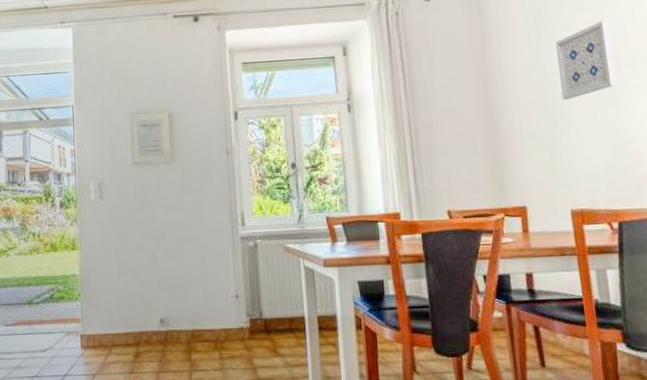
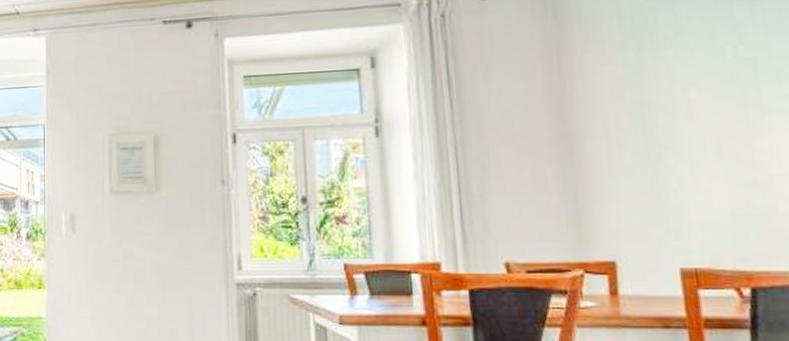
wall art: present [555,19,617,100] -> none [662,20,753,125]

